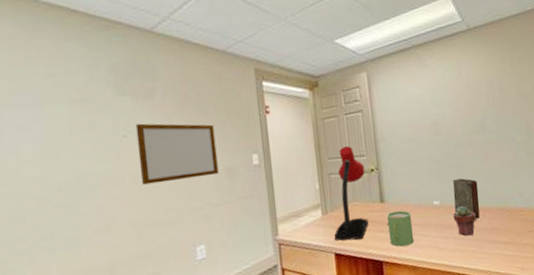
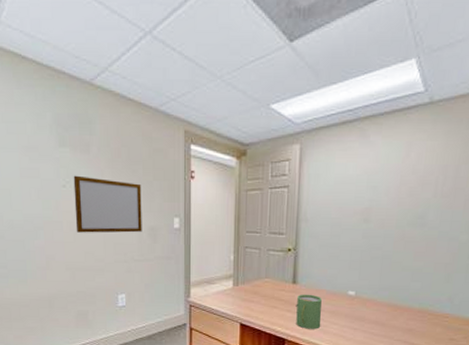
desk lamp: present [335,146,368,241] -> none [242,222,282,314]
book: present [453,178,480,219] -> none [370,272,402,317]
potted succulent: present [453,206,477,236] -> none [367,301,393,332]

